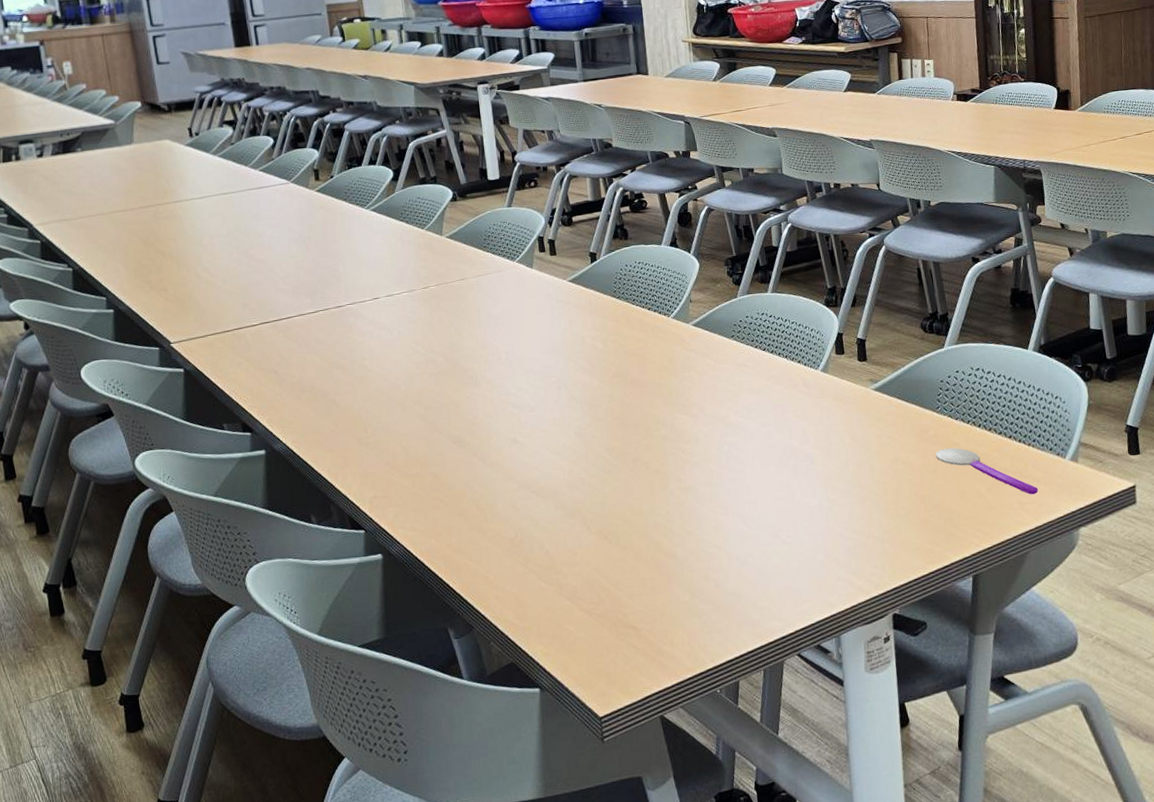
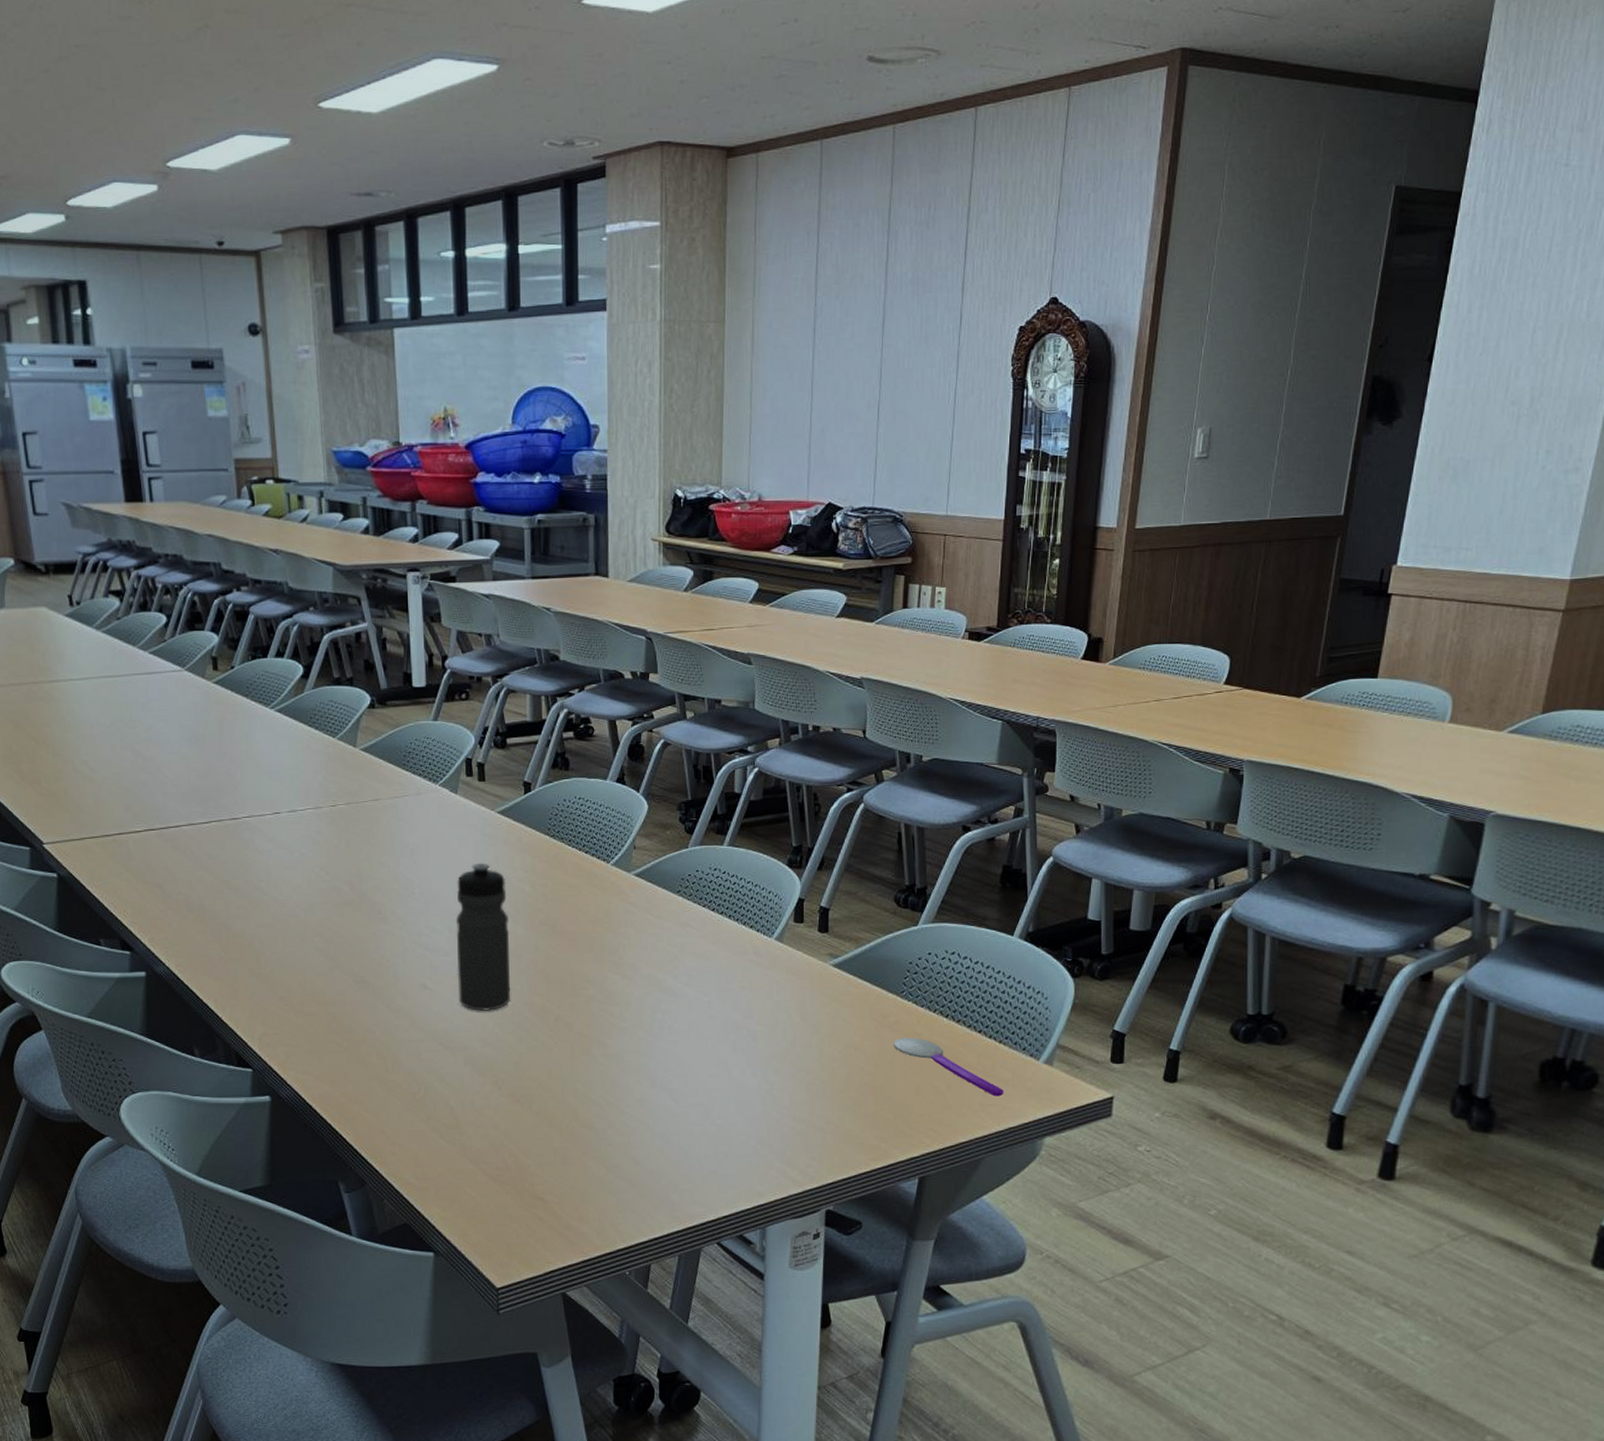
water bottle: none [537,326,593,459] -> present [456,863,511,1011]

